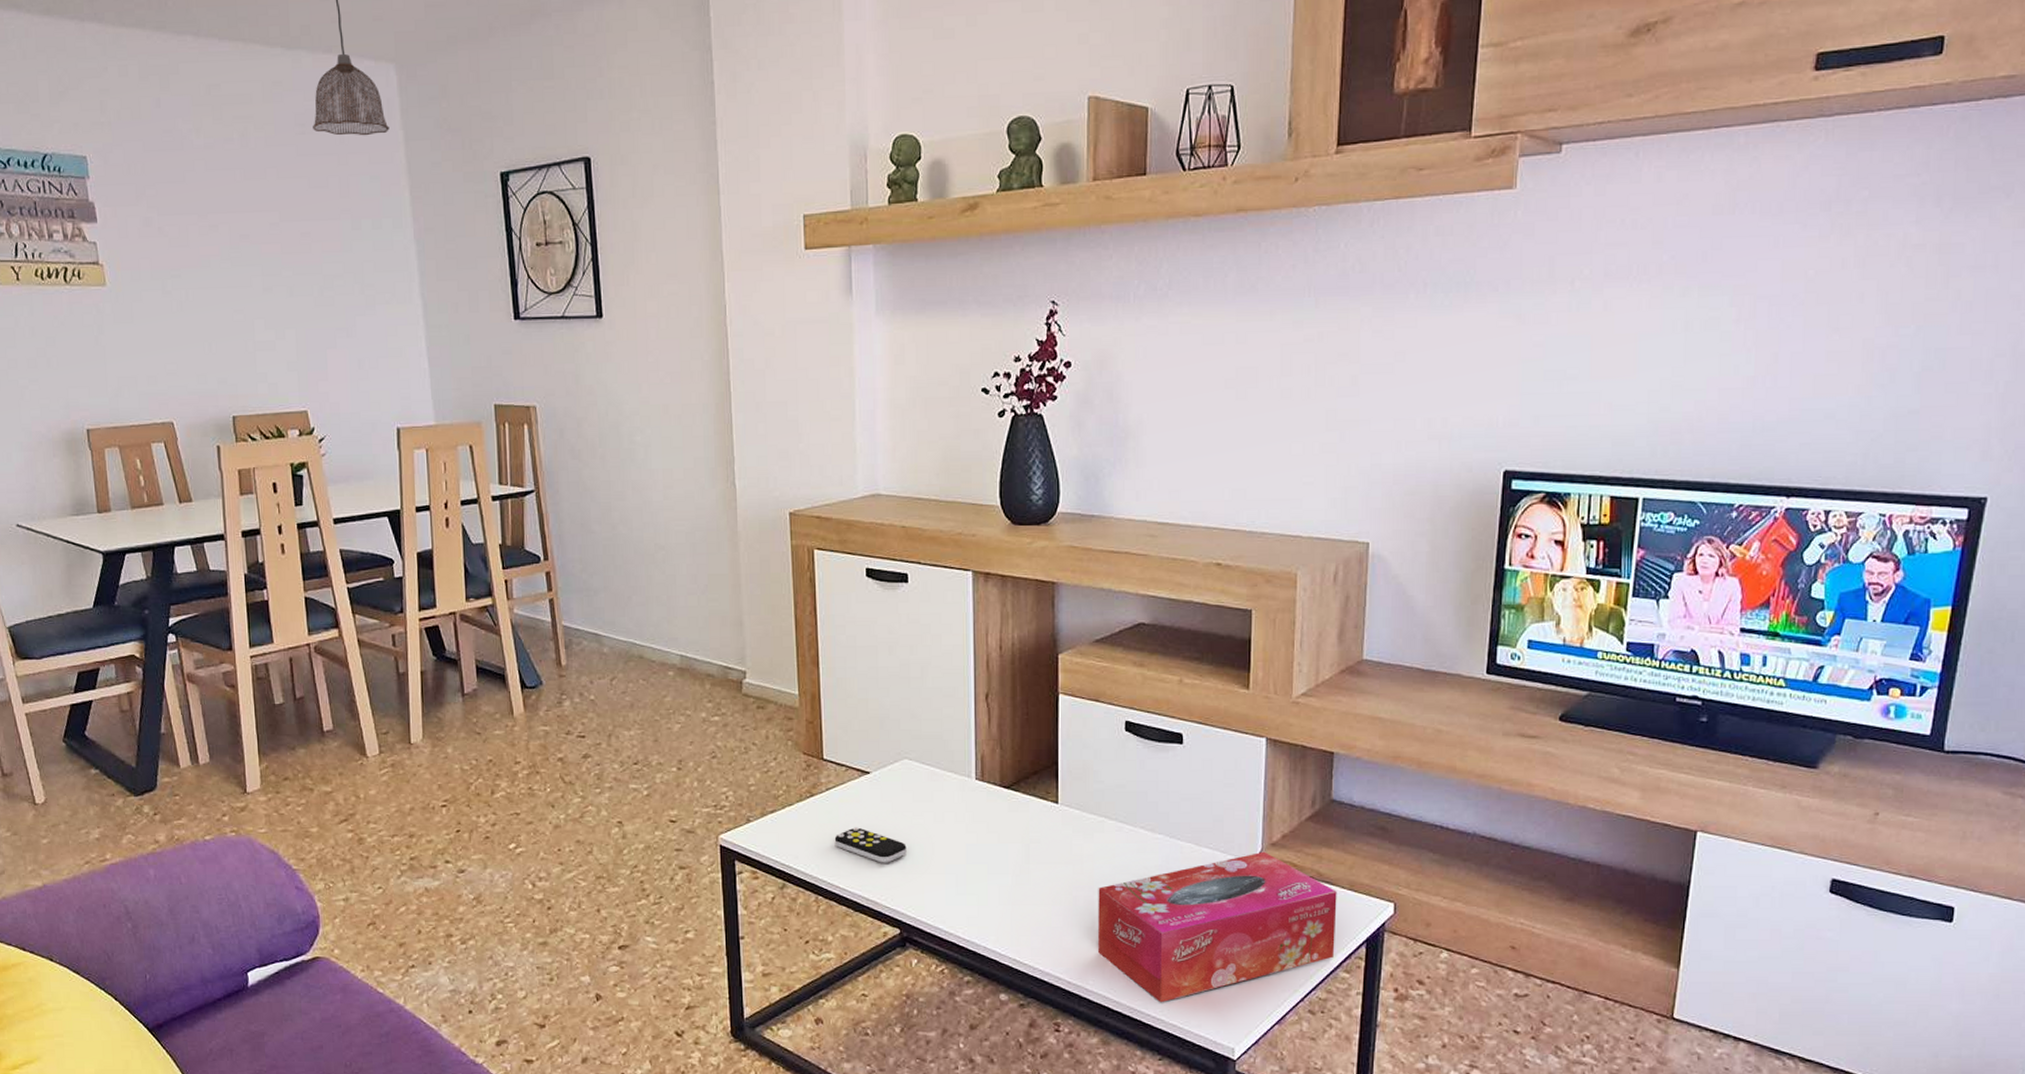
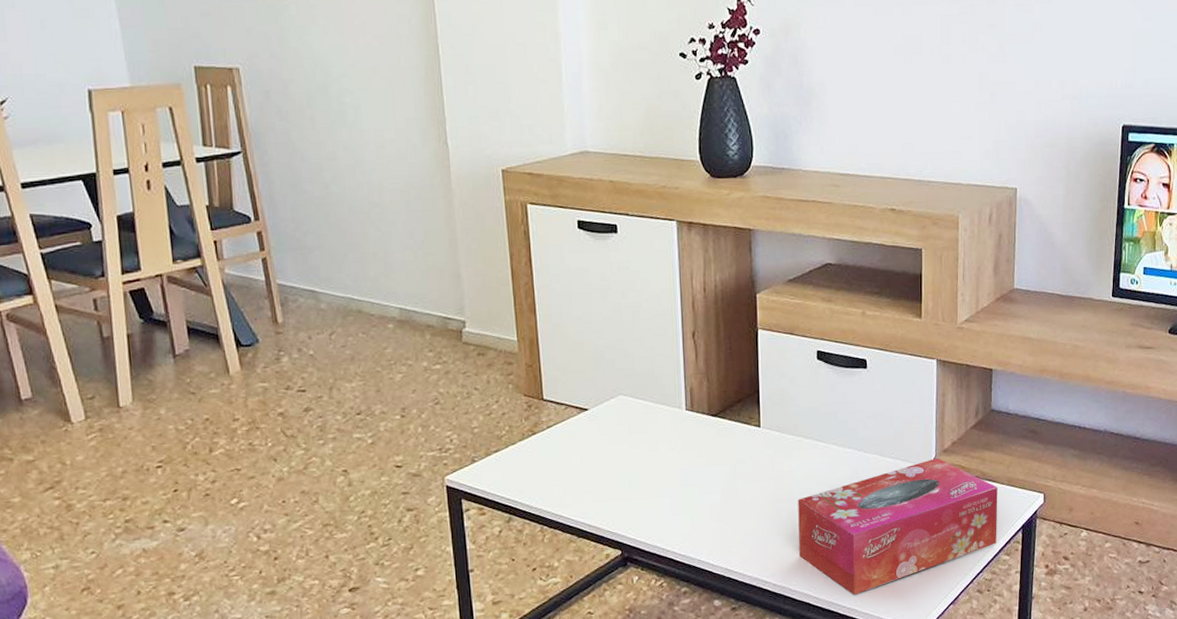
remote control: present [834,827,907,863] -> none [557,460,625,492]

